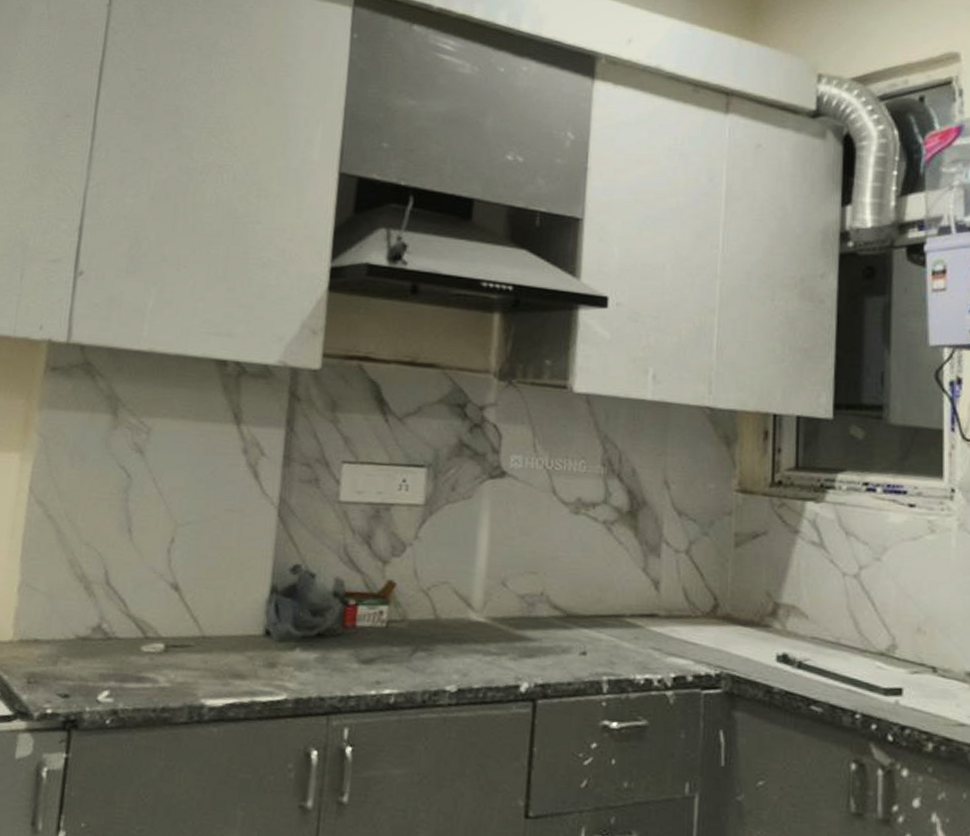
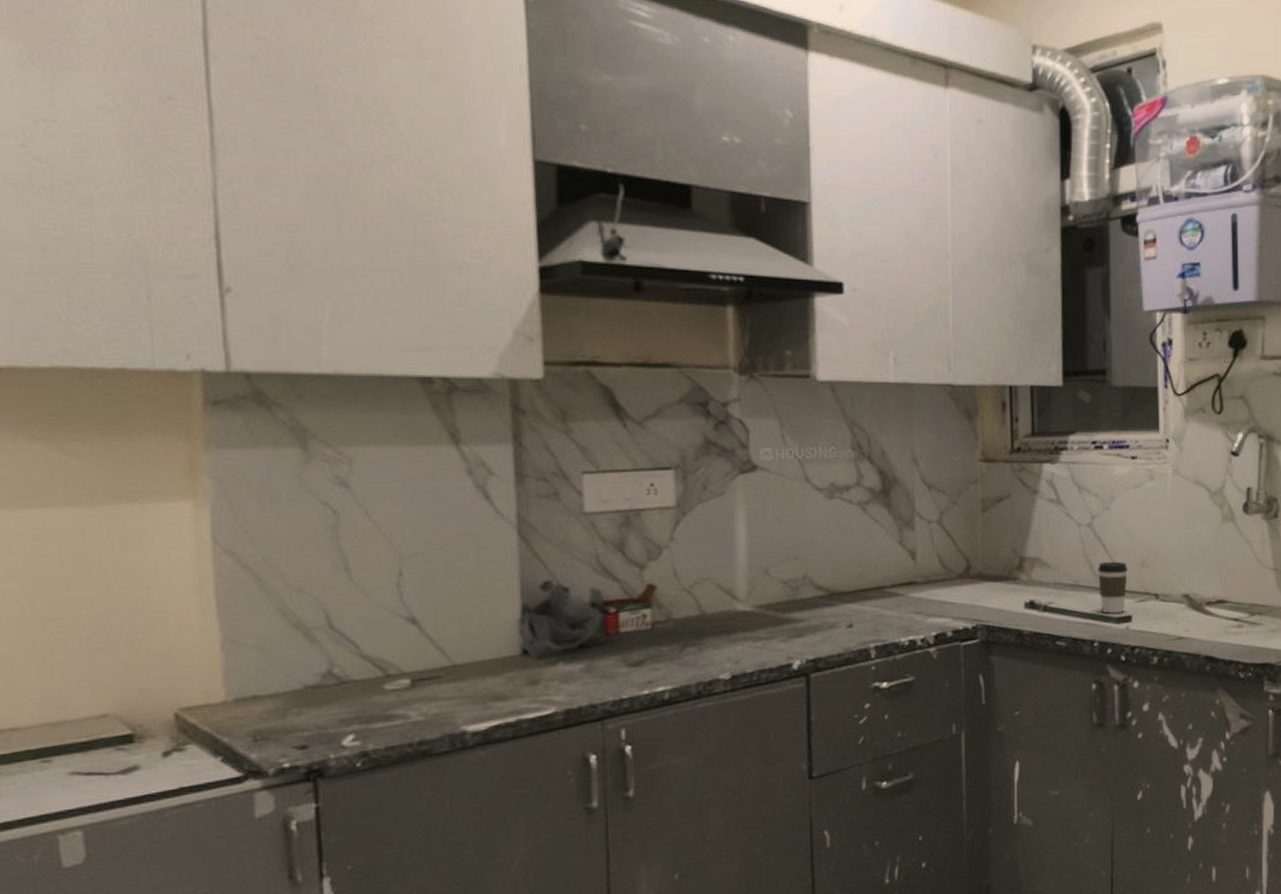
coffee cup: none [864,620,900,683] -> present [1098,561,1127,614]

